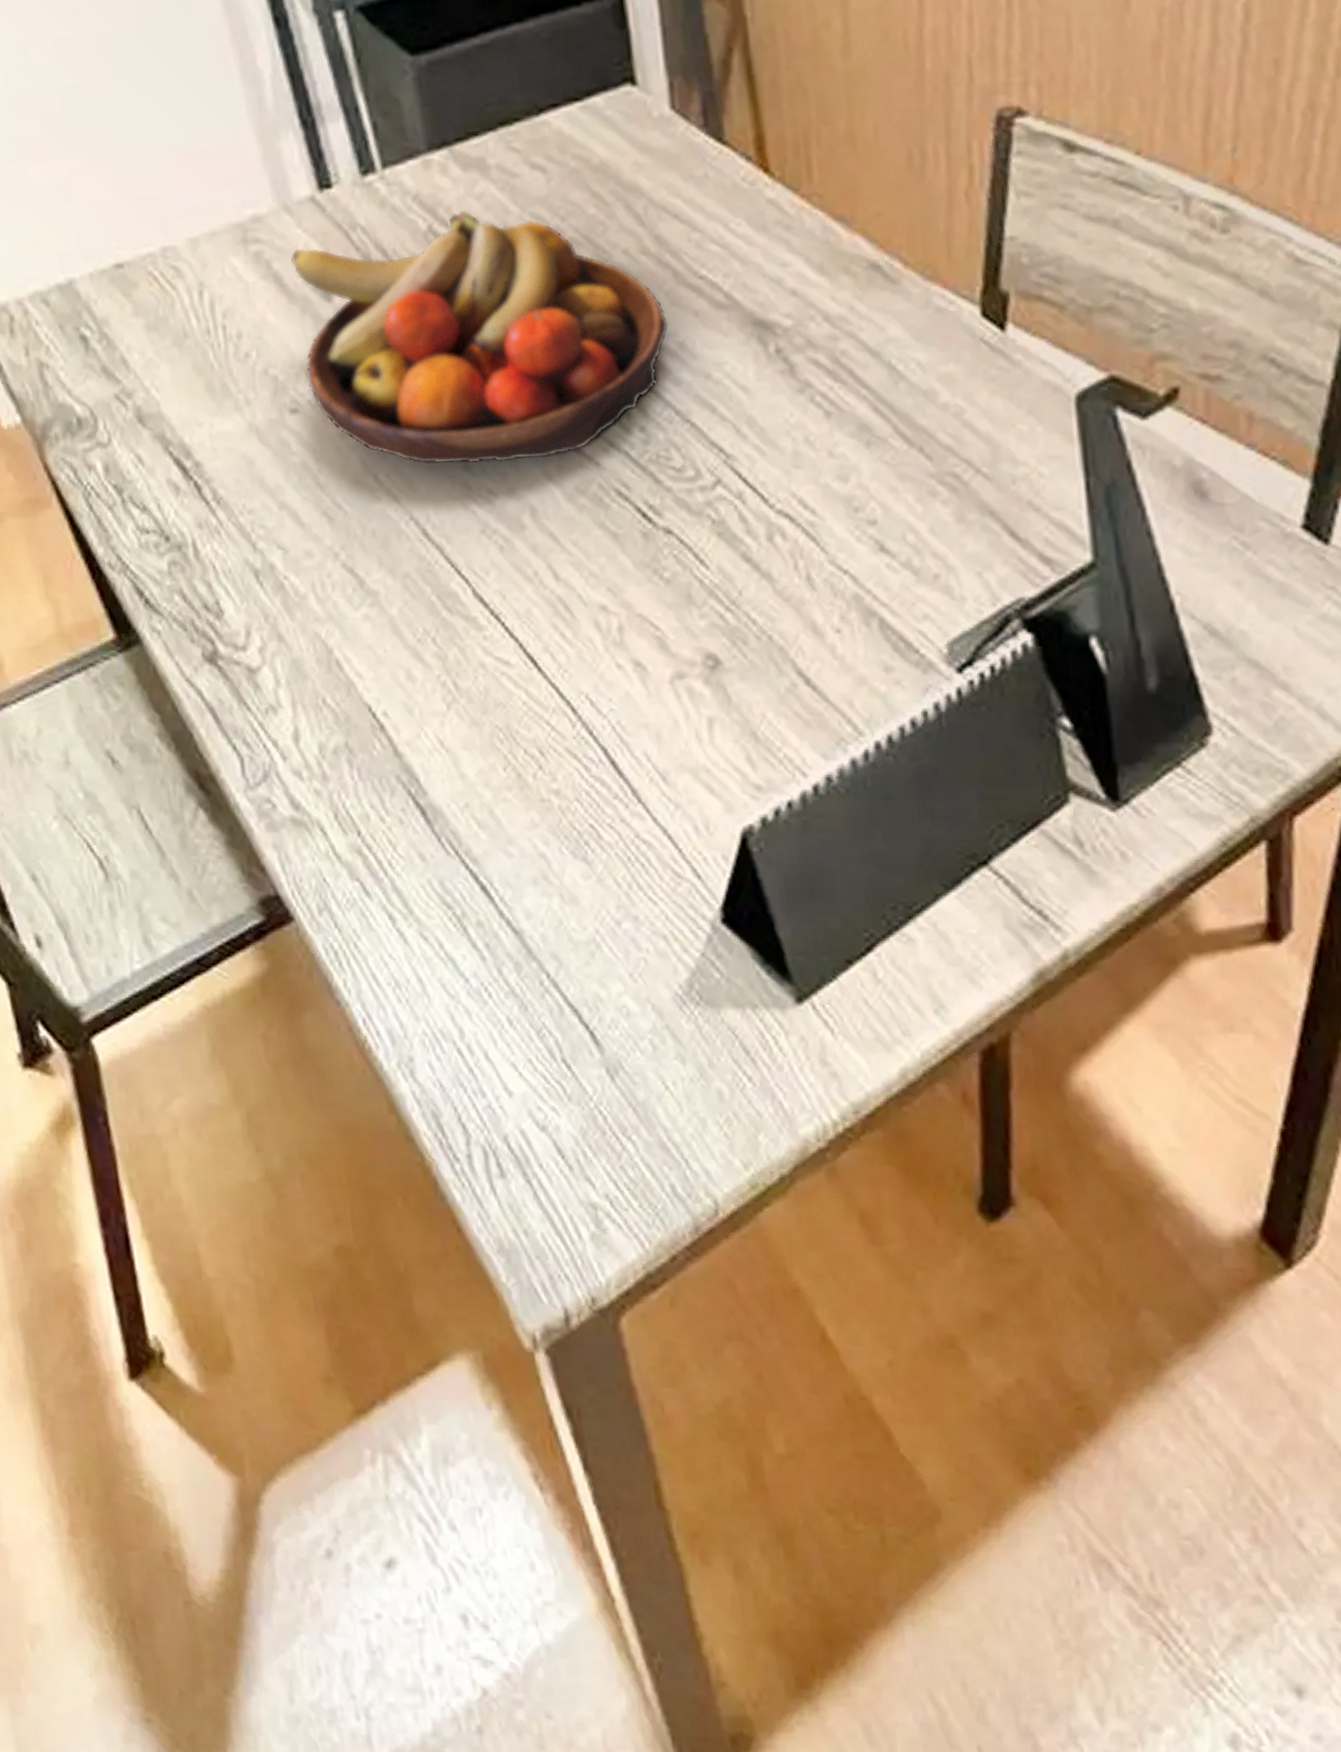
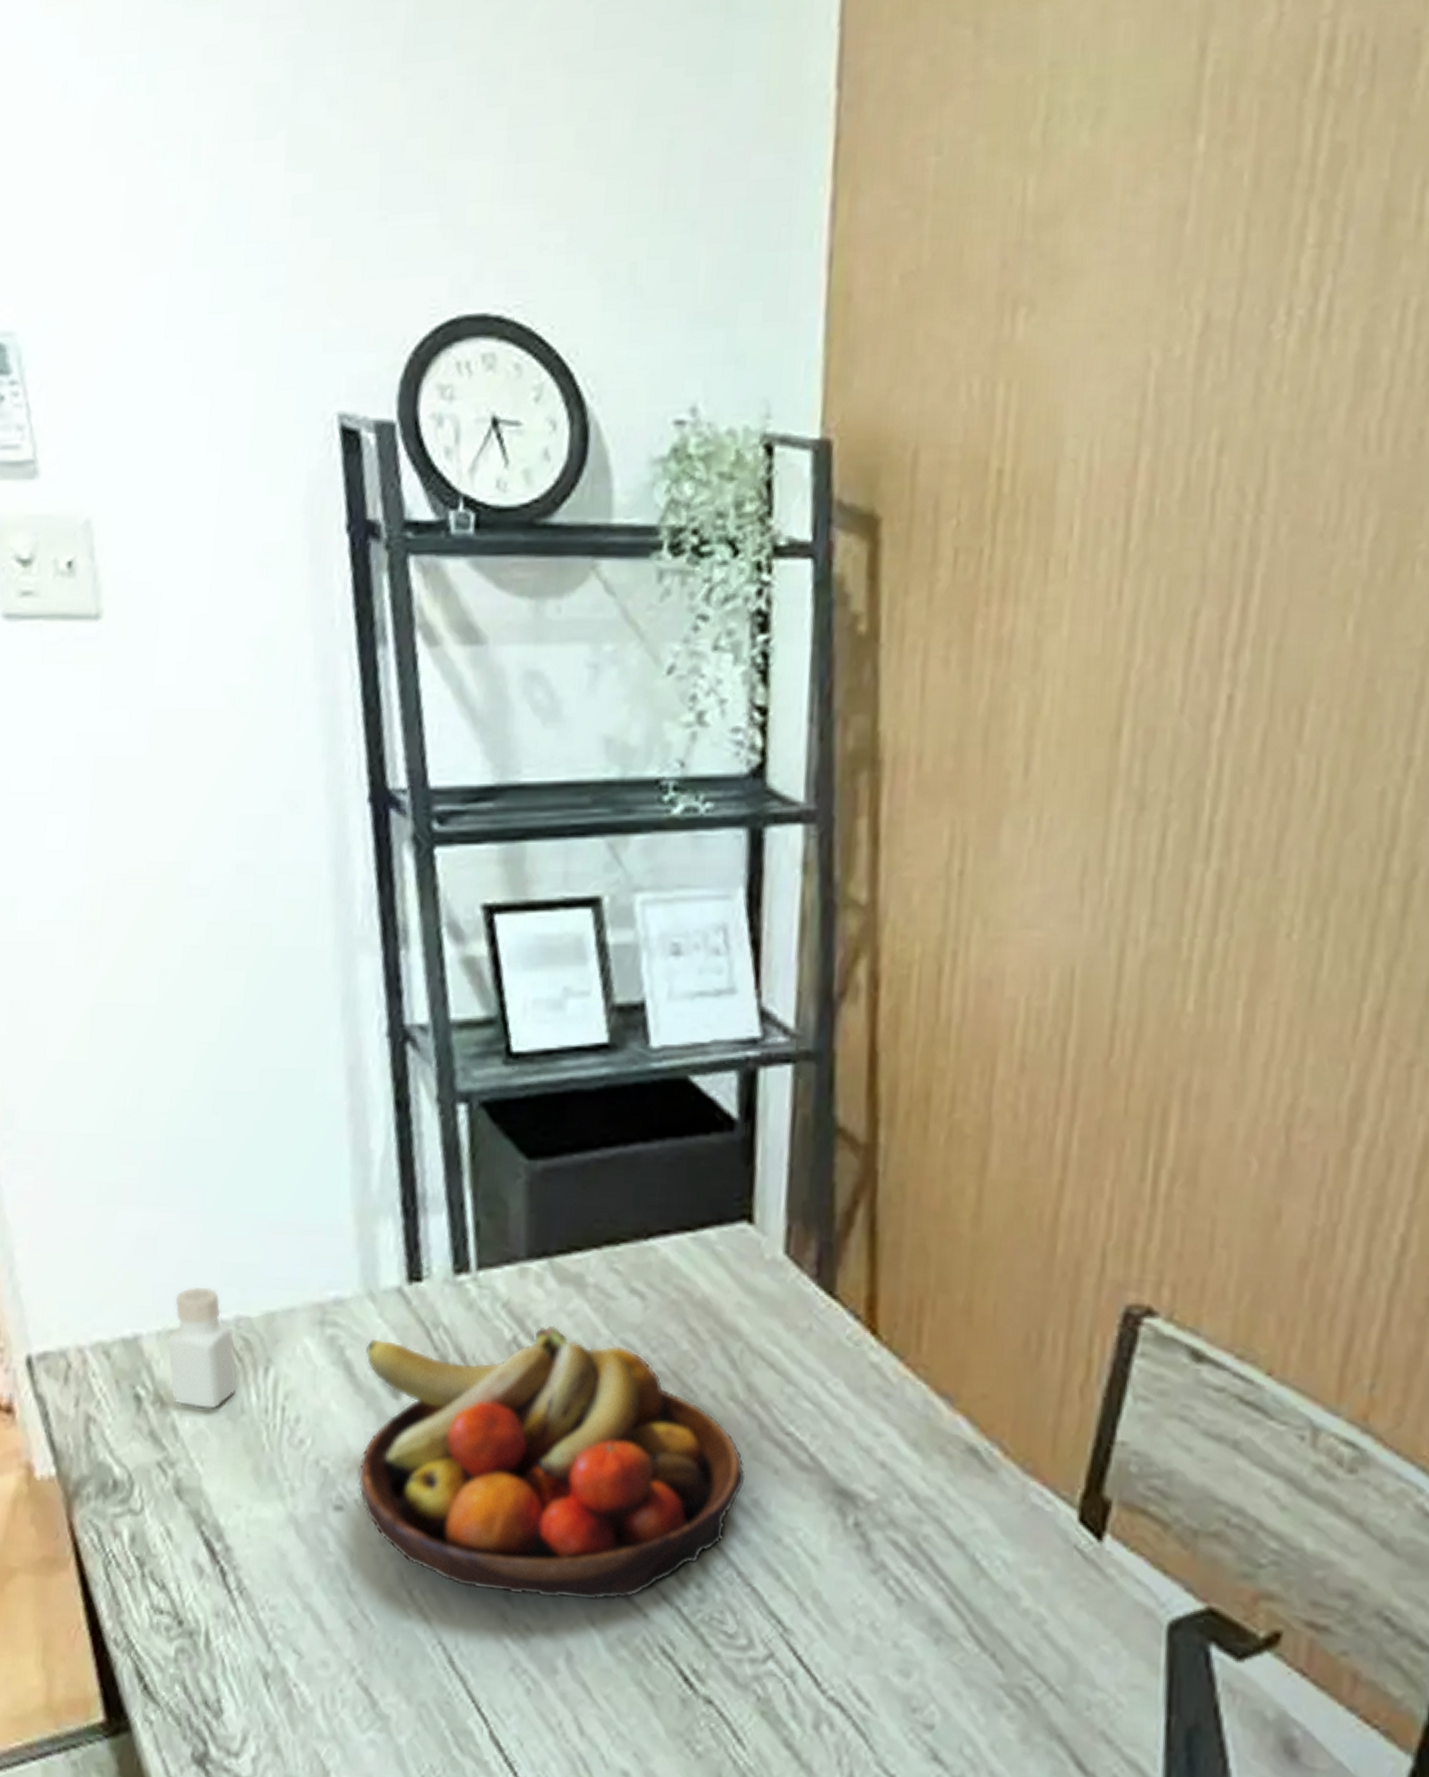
pepper shaker: none [99,224,176,339] -> present [167,1286,238,1409]

